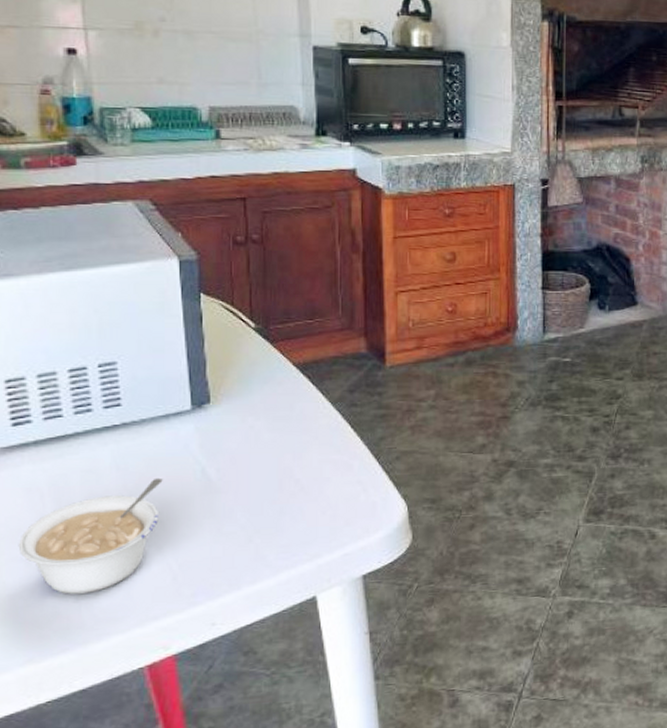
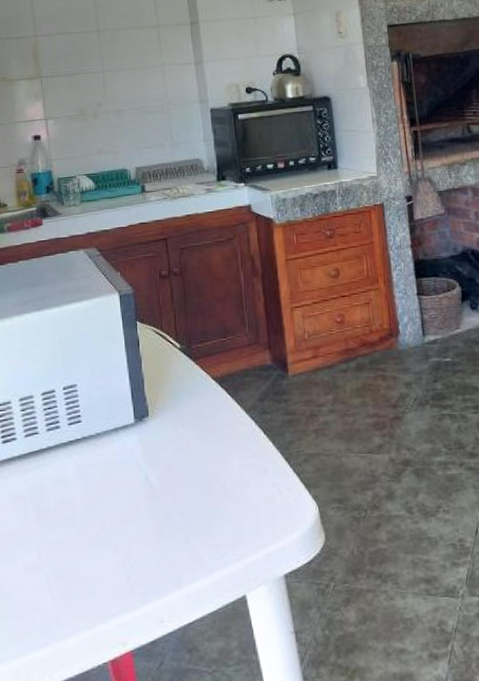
legume: present [18,477,163,594] -> none [8,485,115,592]

